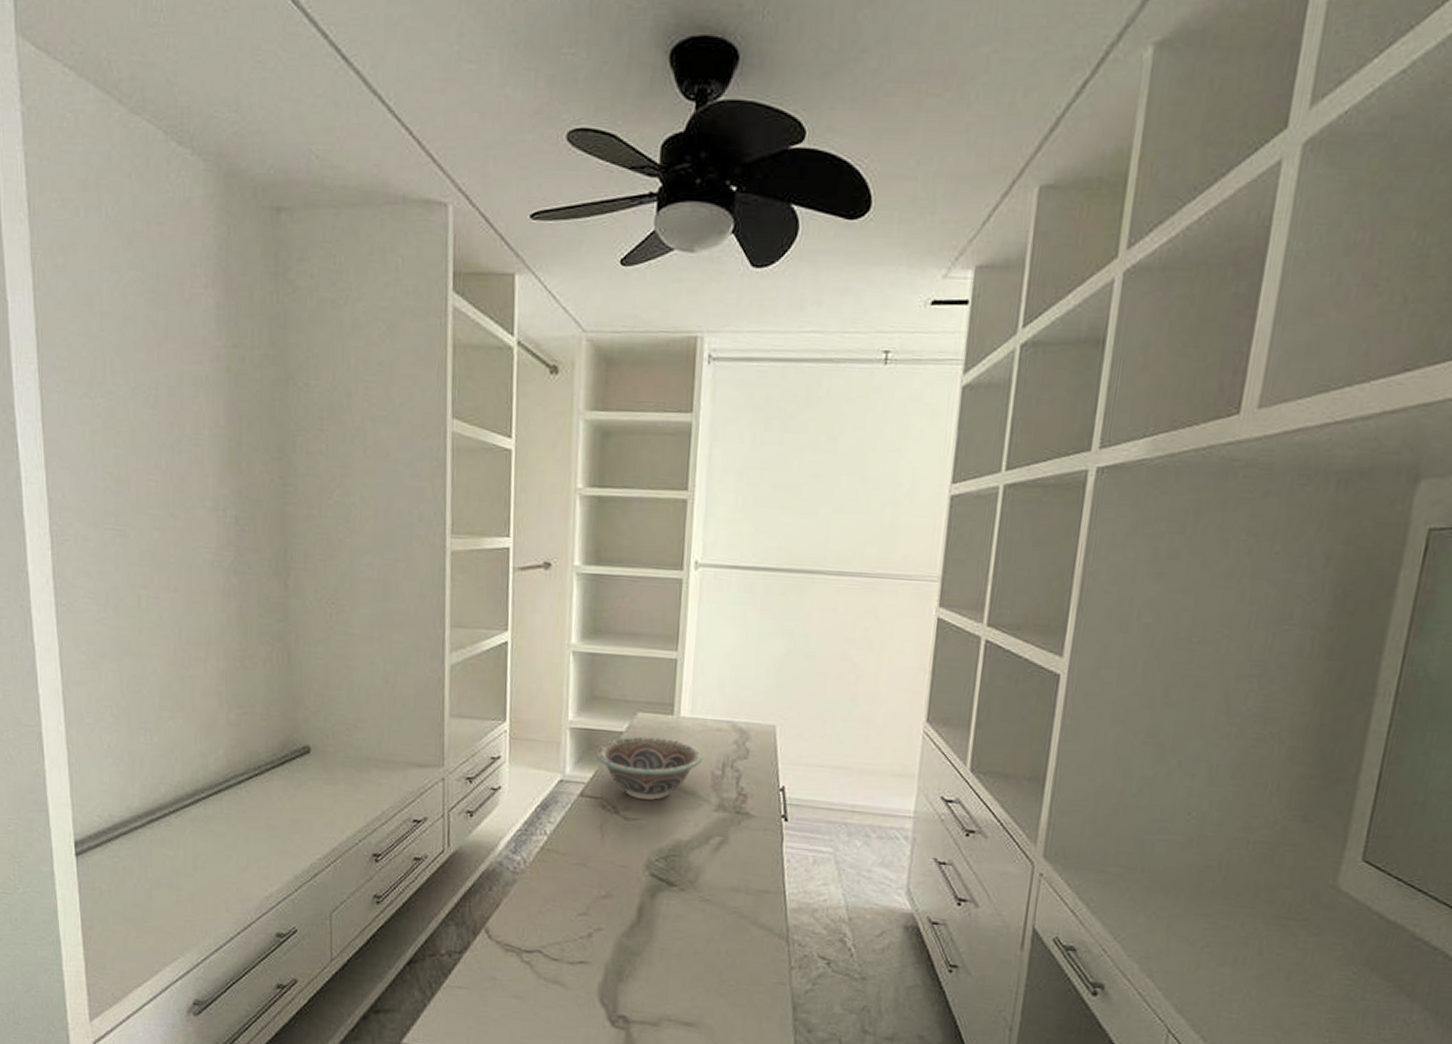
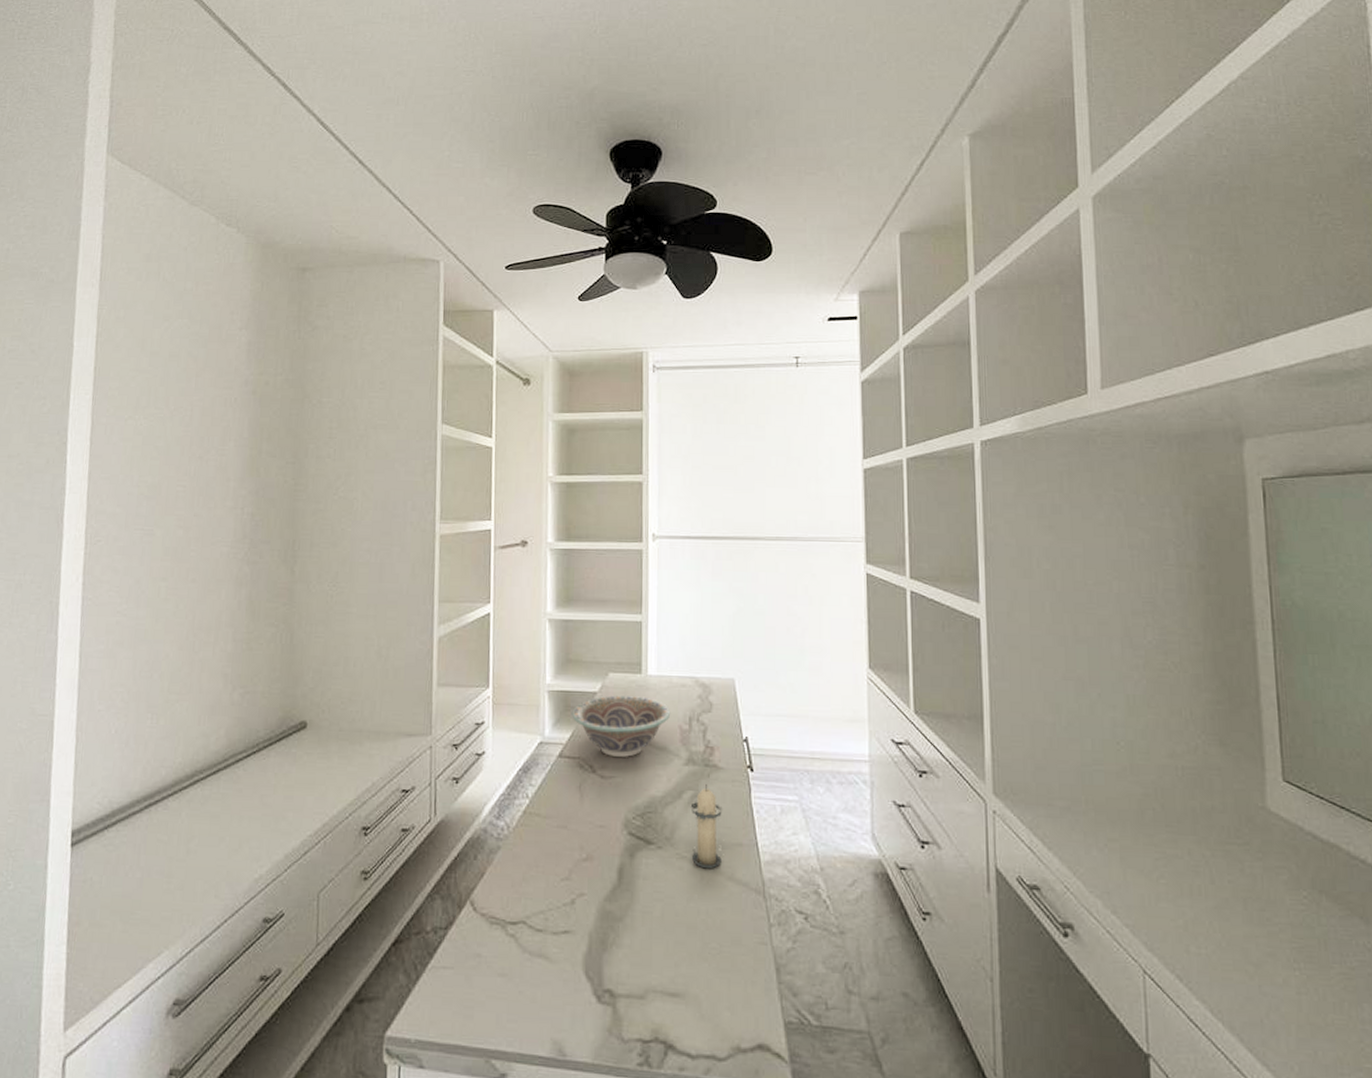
candle: none [714,831,752,913] -> present [690,784,723,869]

